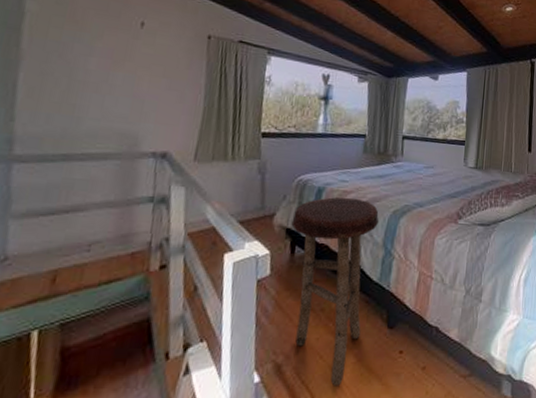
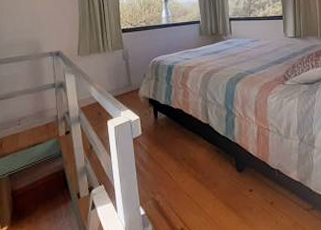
stool: present [291,197,379,386] -> none [152,71,219,218]

